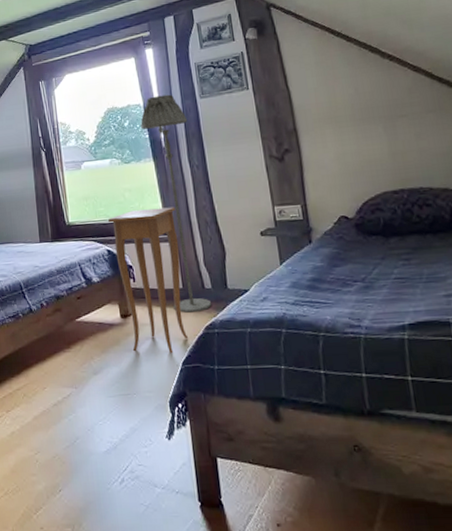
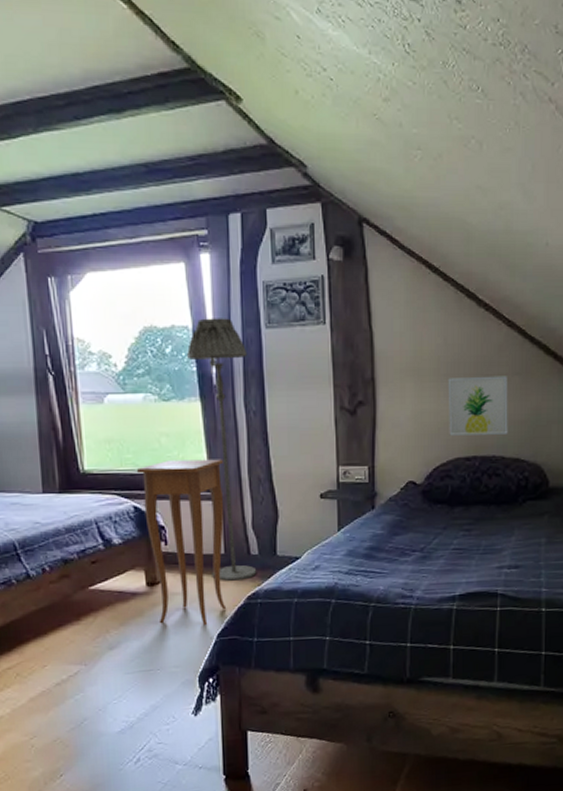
wall art: none [364,114,432,172] -> present [448,376,508,436]

